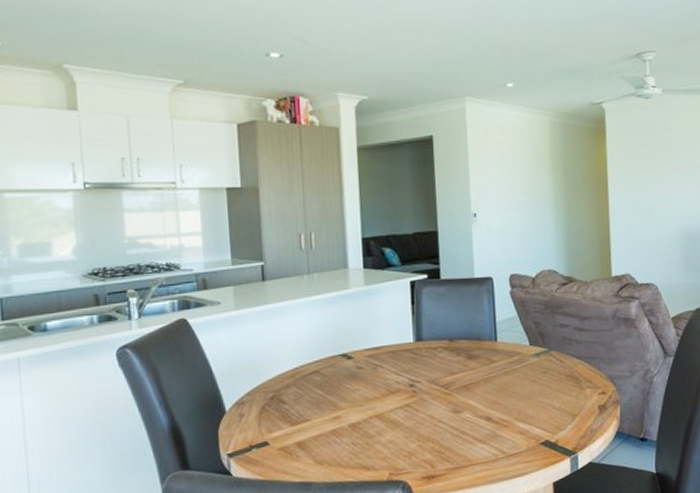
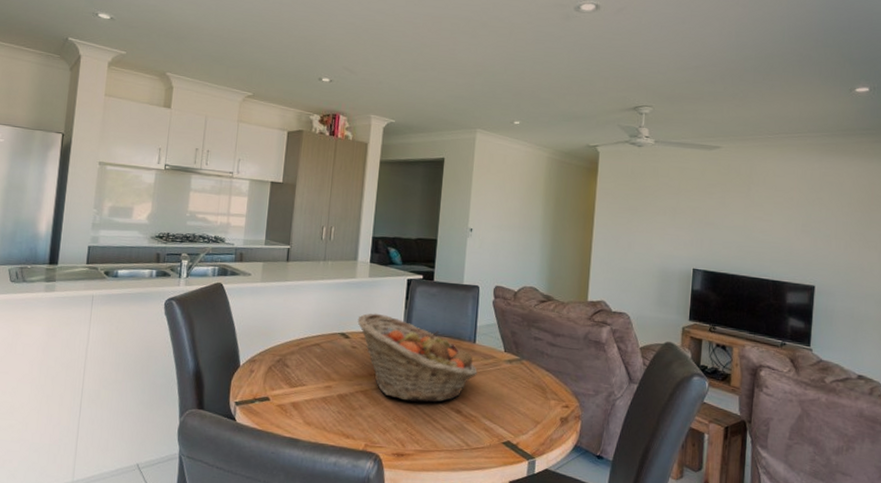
fruit basket: none [359,325,504,418] -> present [357,313,478,403]

